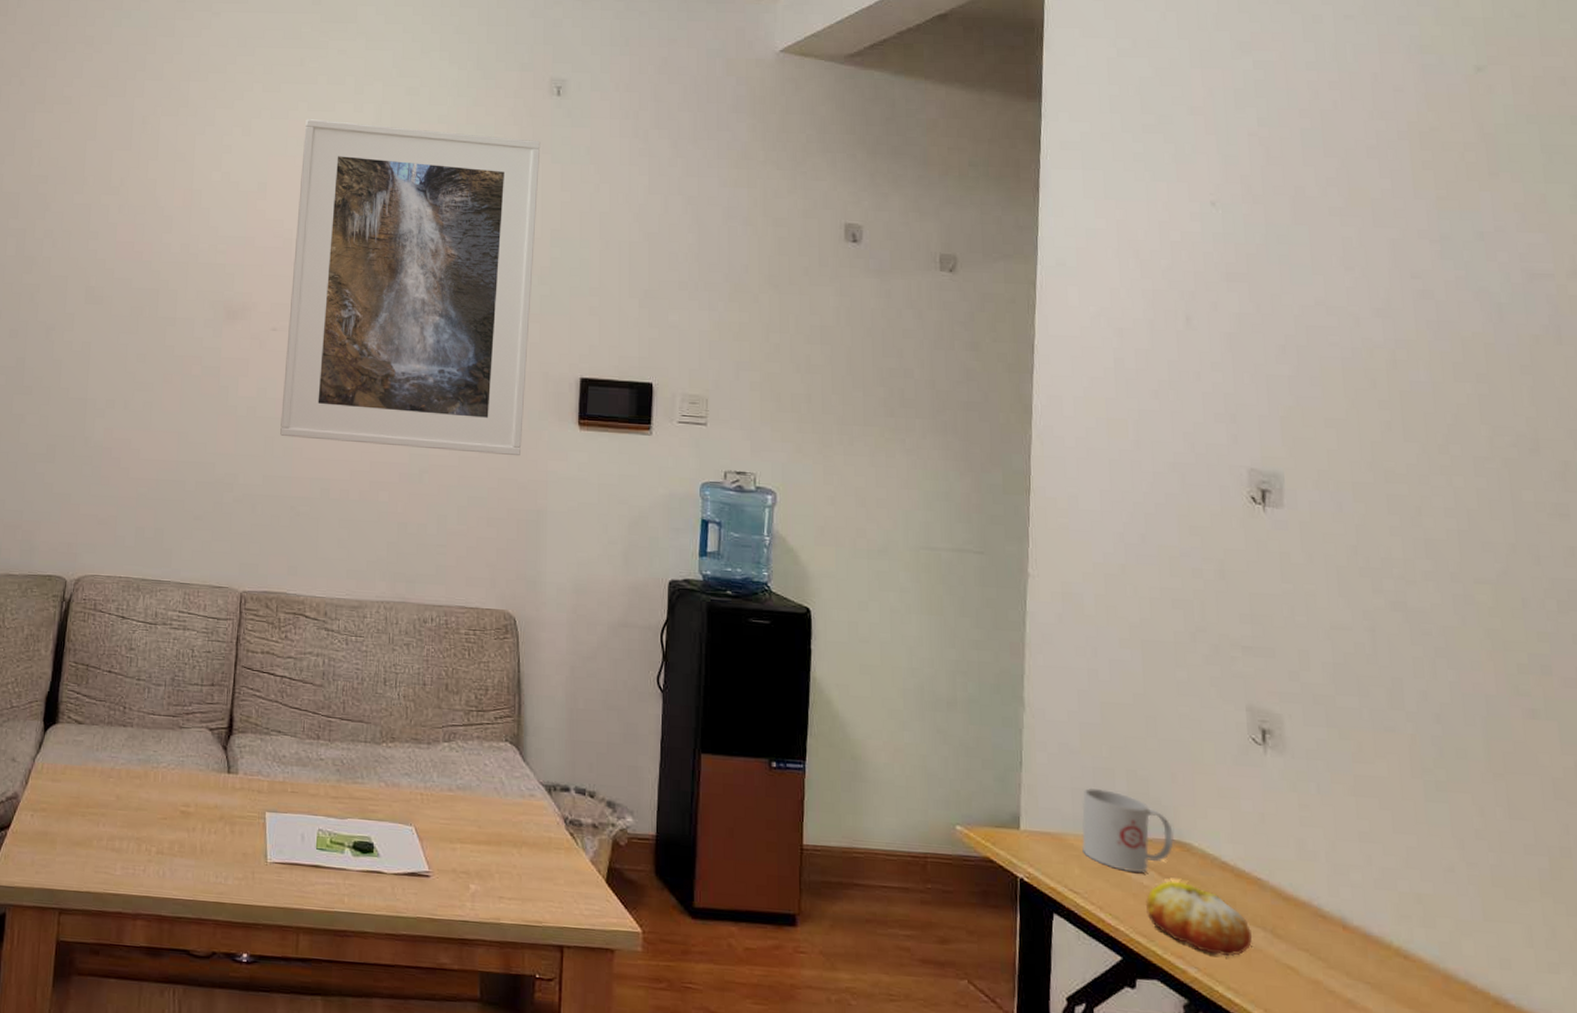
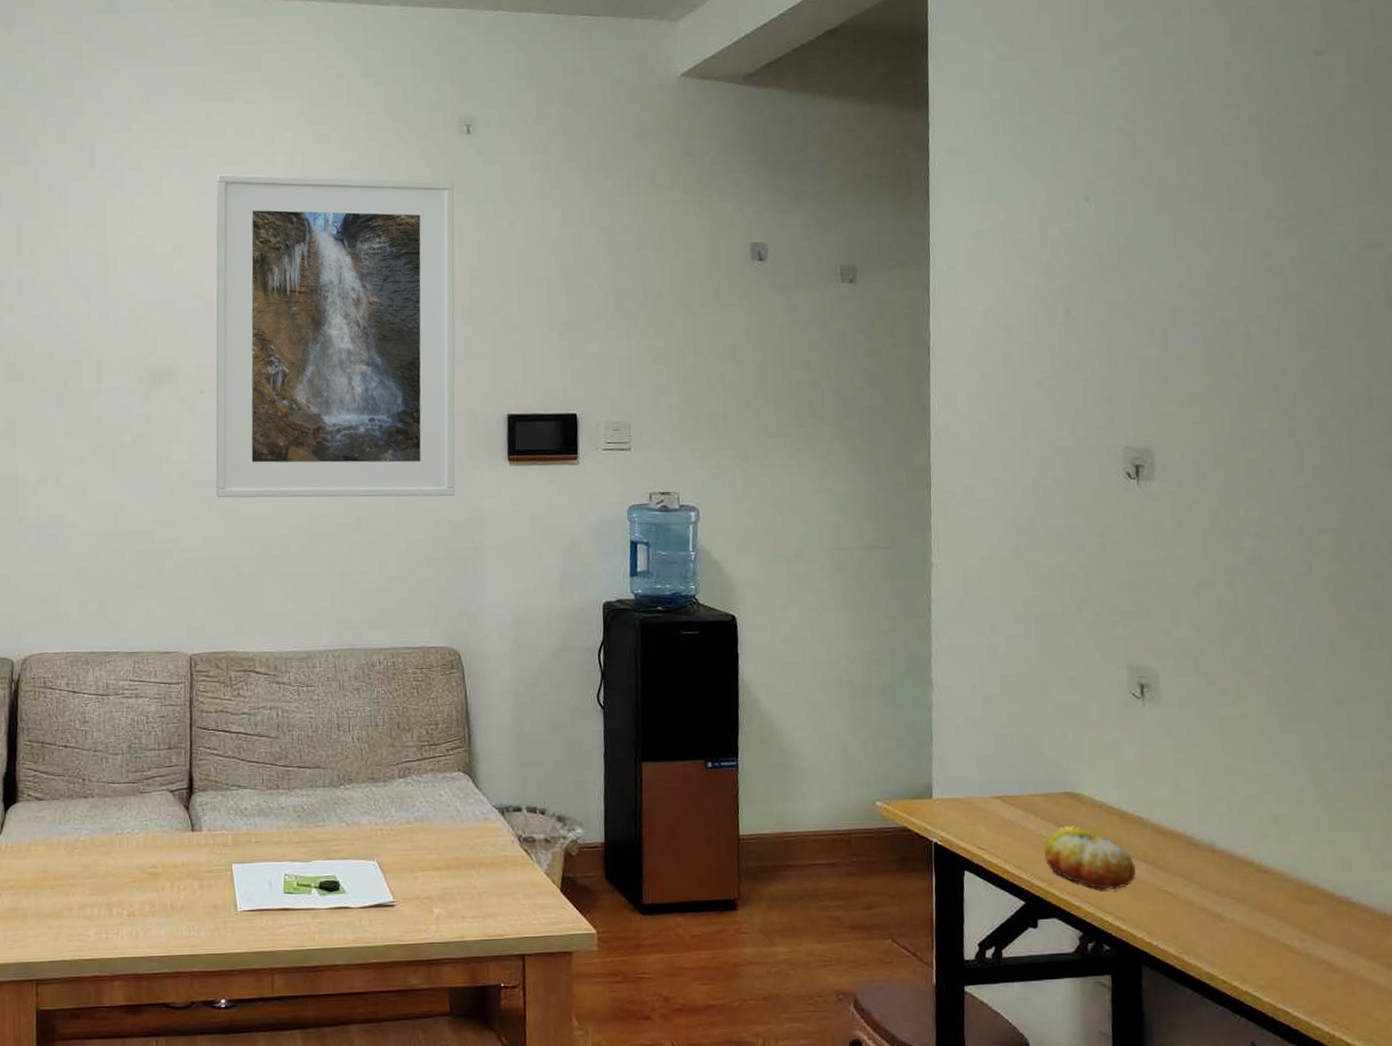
mug: present [1081,787,1174,873] -> none [986,753,1067,825]

